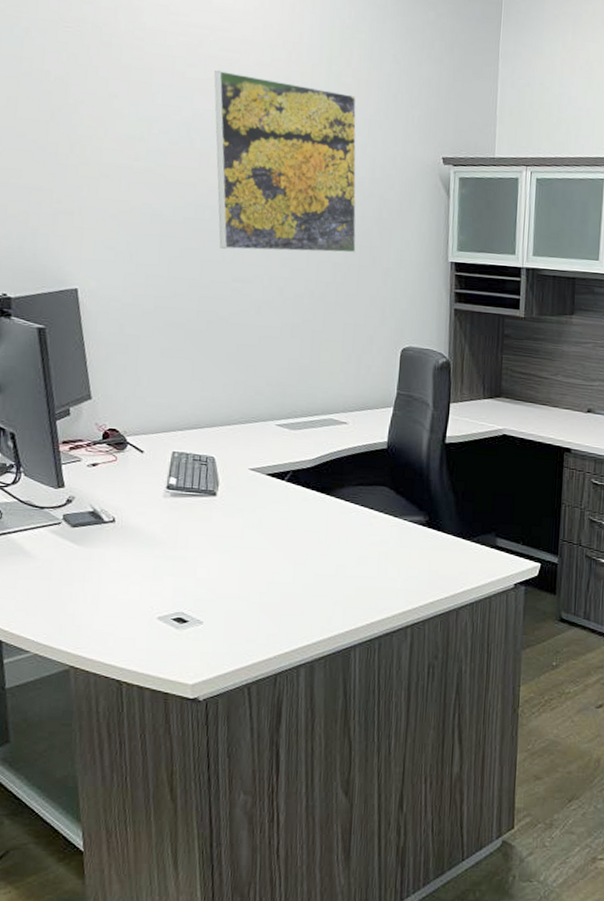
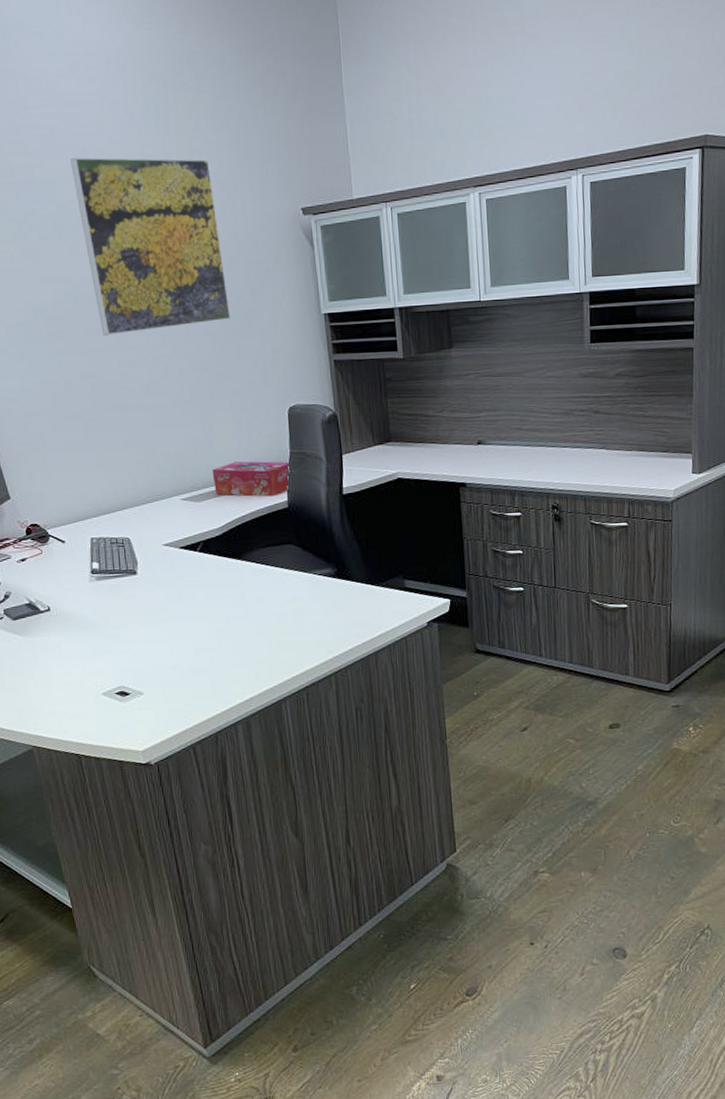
tissue box: none [312,395,394,435] -> present [212,461,290,497]

